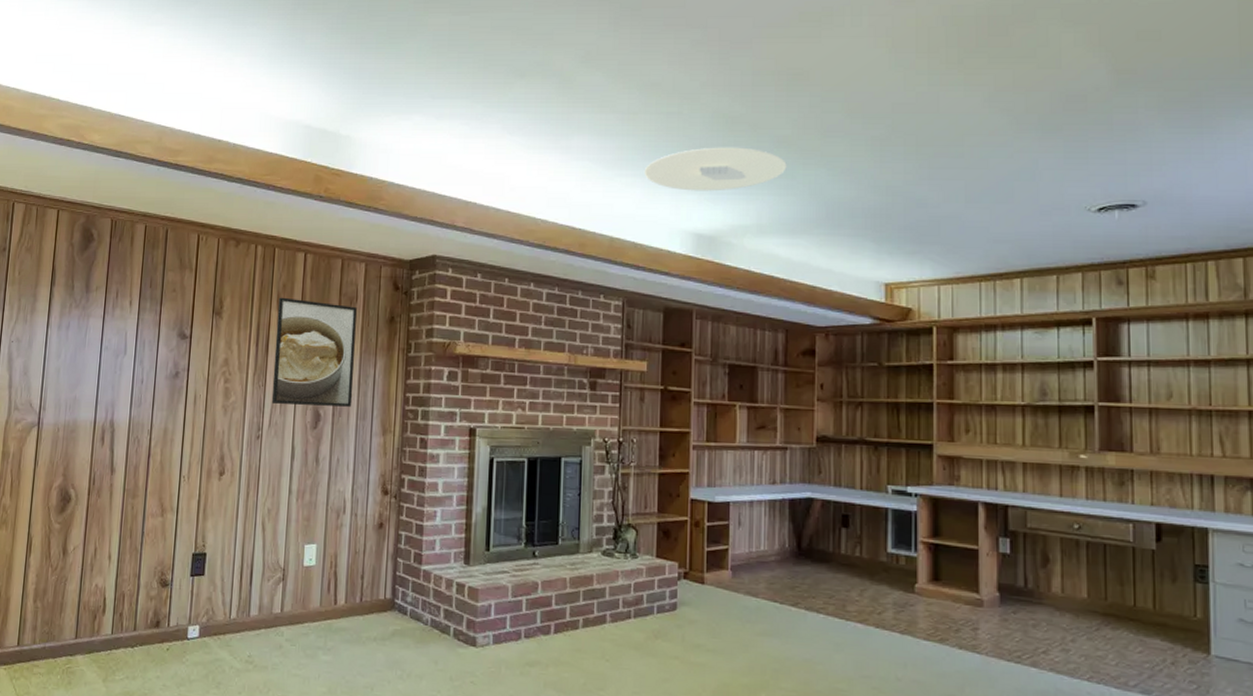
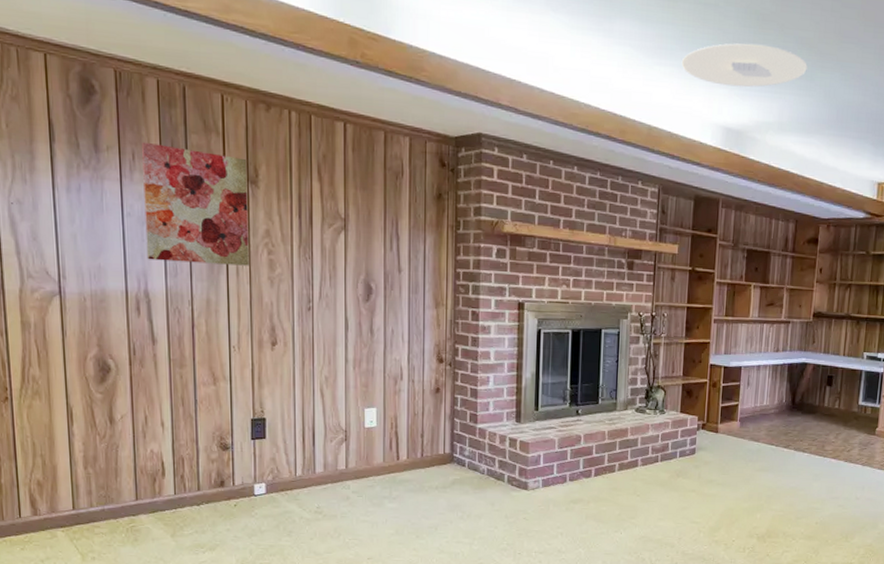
wall art: none [116,281,214,395] -> present [142,141,249,266]
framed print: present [271,297,357,407] -> none [319,168,404,281]

